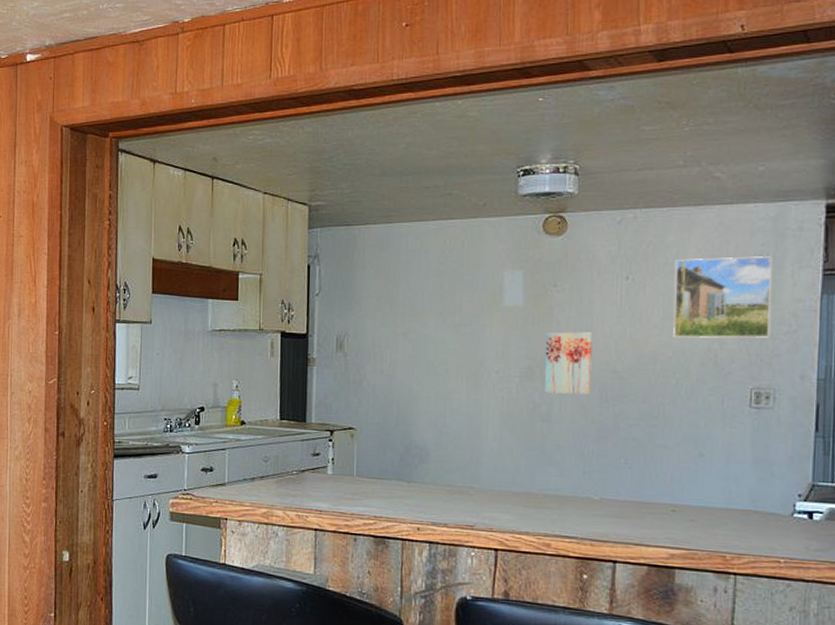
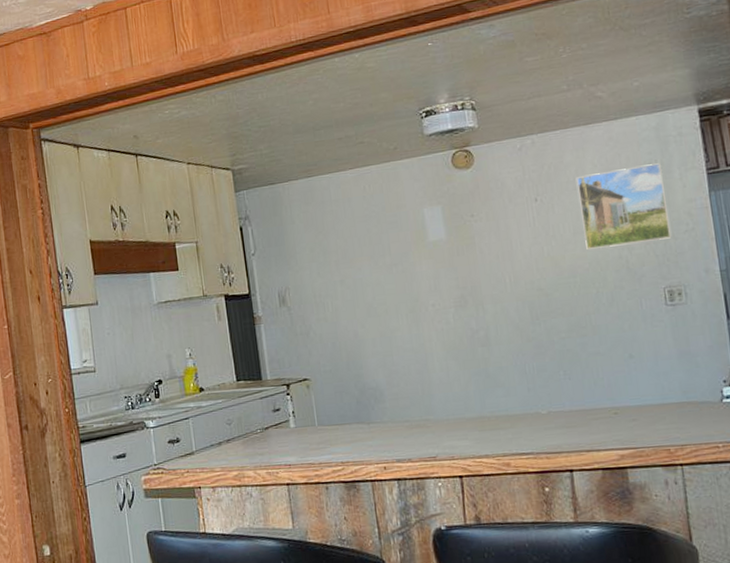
wall art: present [544,332,593,395] -> none [471,255,522,319]

